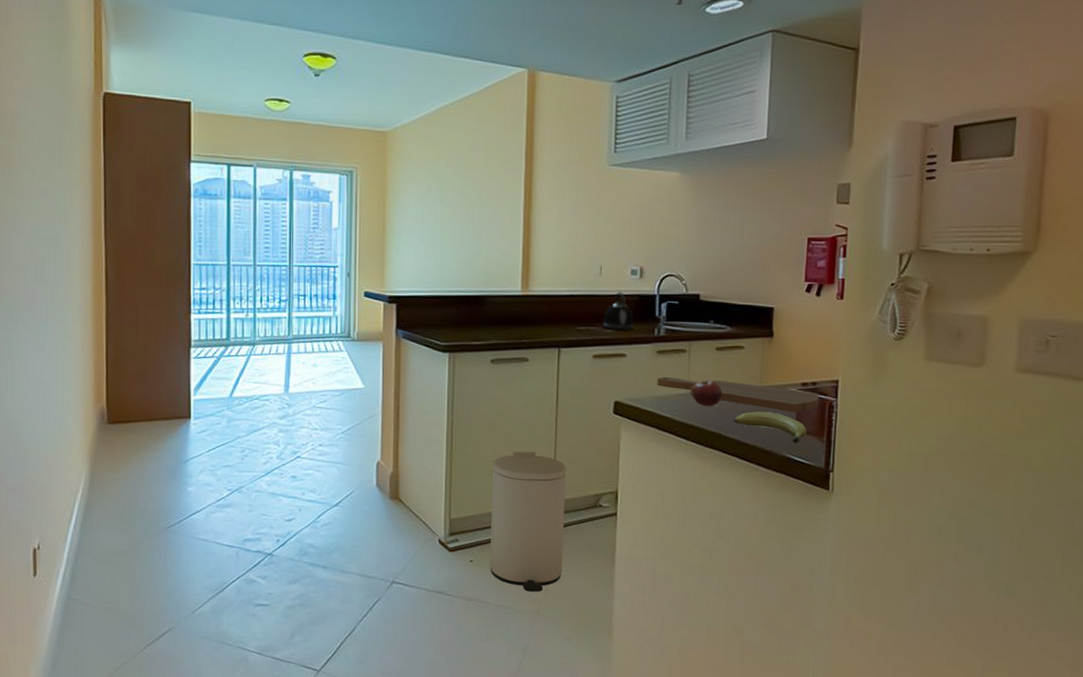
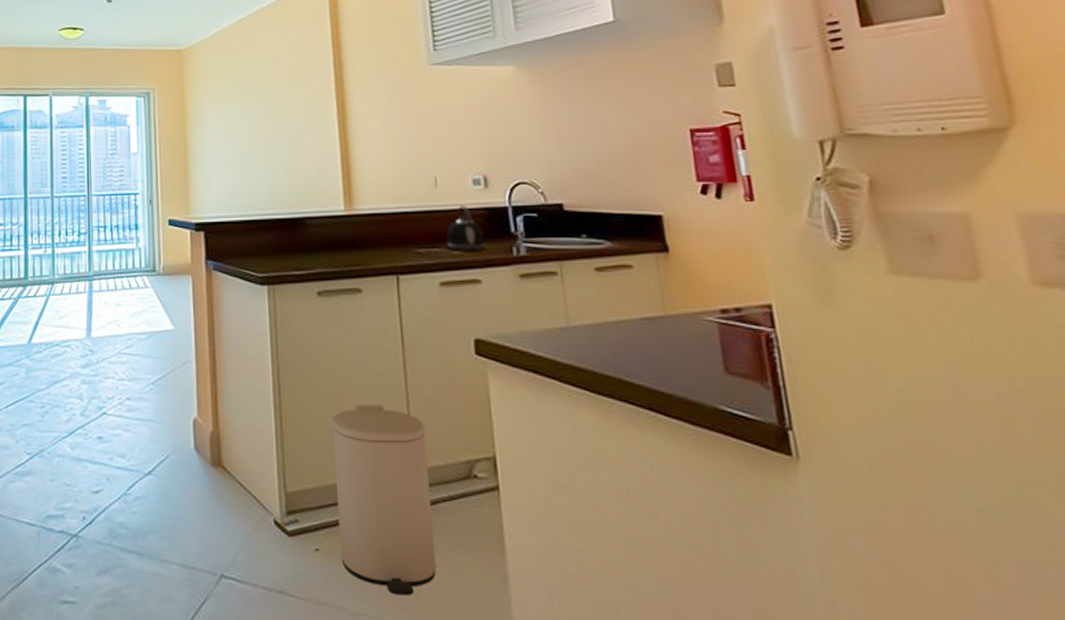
cutting board: present [657,376,819,412] -> none [525,306,751,348]
fruit: present [691,379,723,407] -> none [572,308,615,344]
fruit: present [734,411,807,443] -> none [636,348,742,390]

